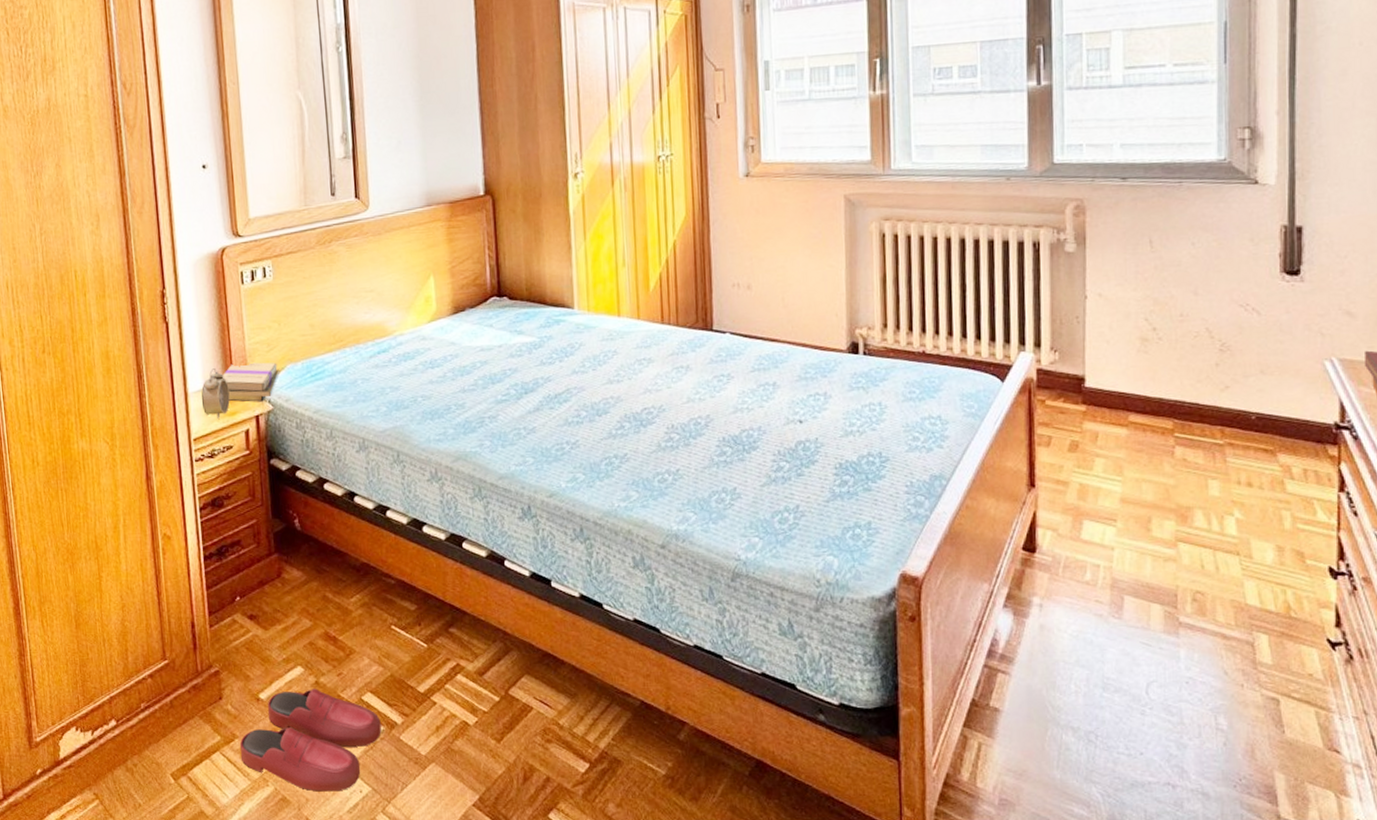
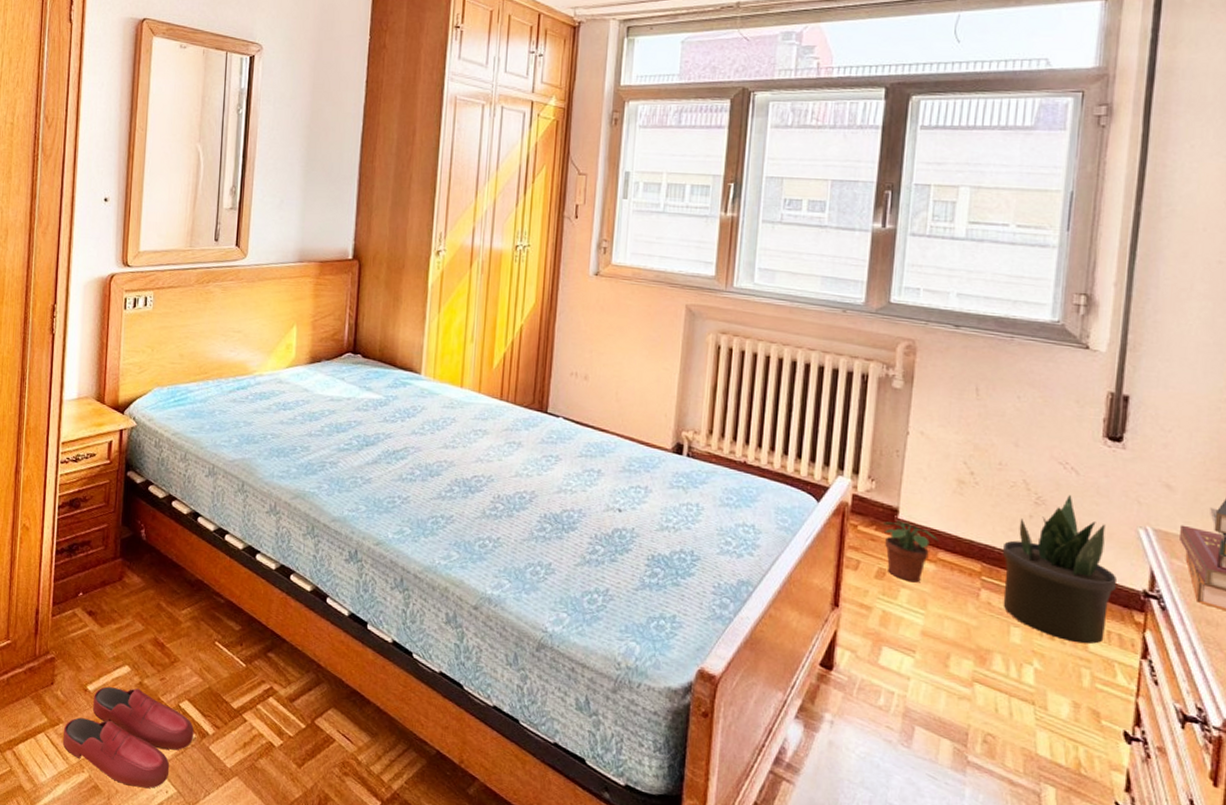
alarm clock: present [201,368,230,419] -> none [73,381,100,427]
books: present [222,361,280,402] -> none [96,378,148,418]
potted plant: none [1071,388,1128,450] -> present [883,520,939,583]
planter: none [1192,337,1307,486] -> present [1002,495,1116,644]

